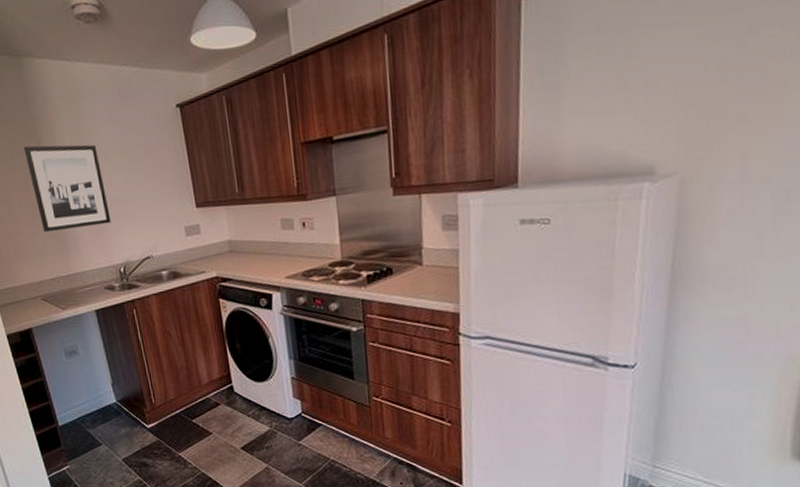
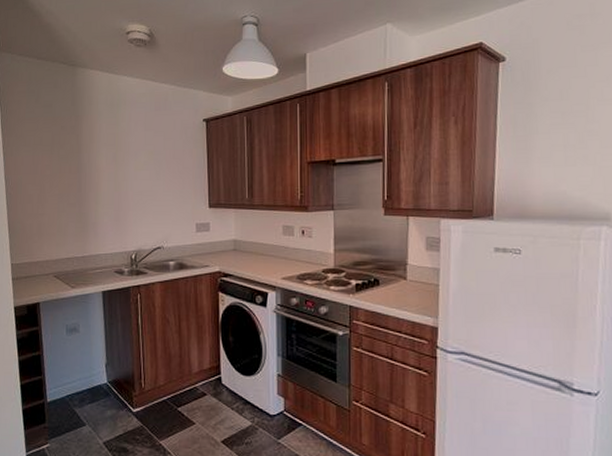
wall art: present [23,144,111,232] -> none [63,139,131,215]

